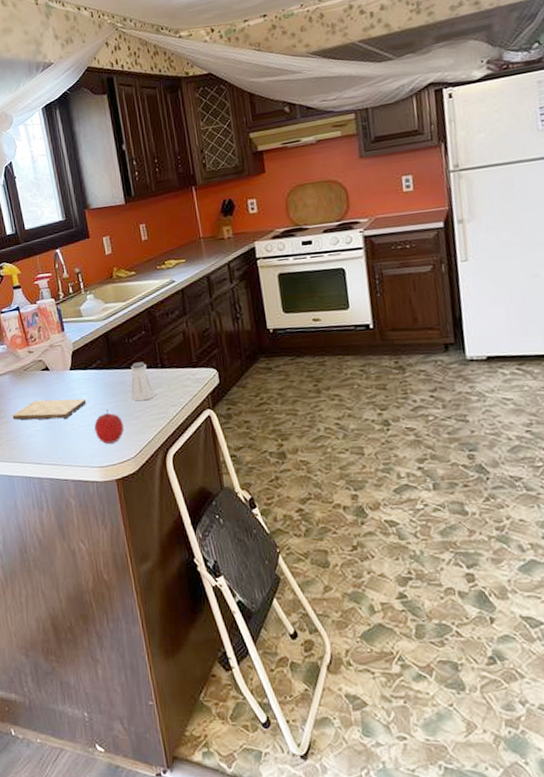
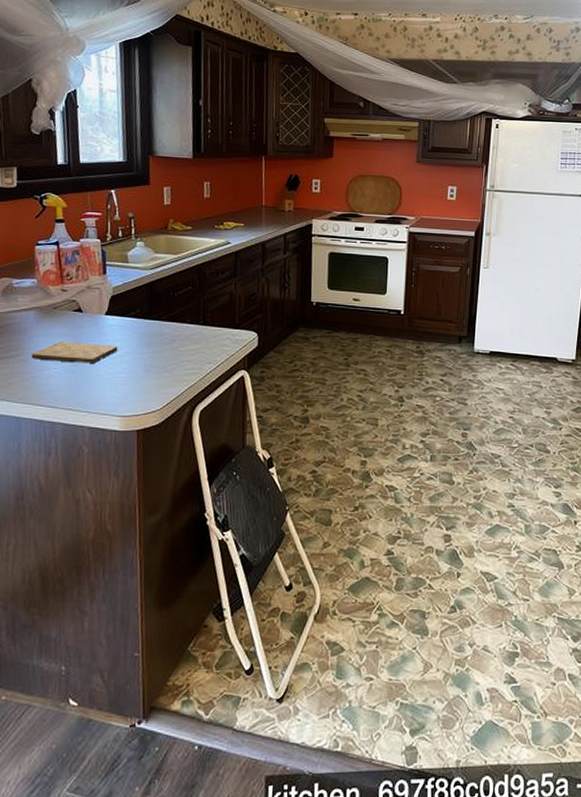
apple: present [94,409,125,444] -> none [122,359,155,393]
saltshaker: present [130,362,156,402] -> none [166,316,193,355]

